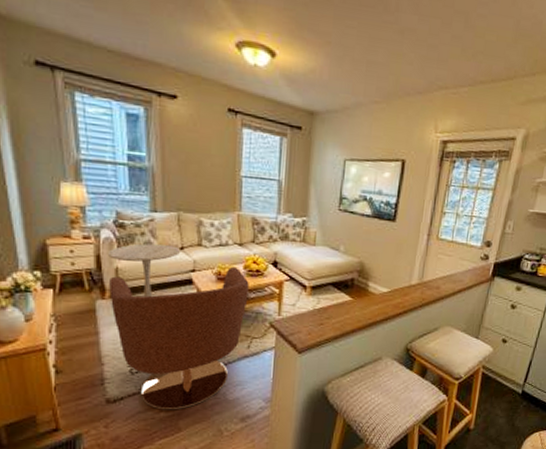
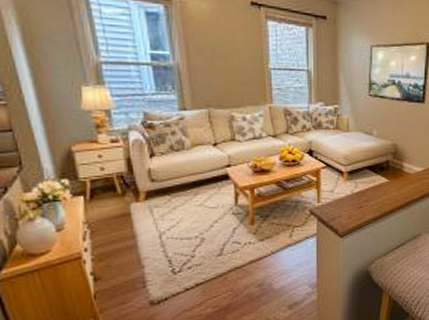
side table: present [107,243,181,298] -> none [137,143,215,196]
armchair: present [109,266,249,410] -> none [143,158,287,306]

